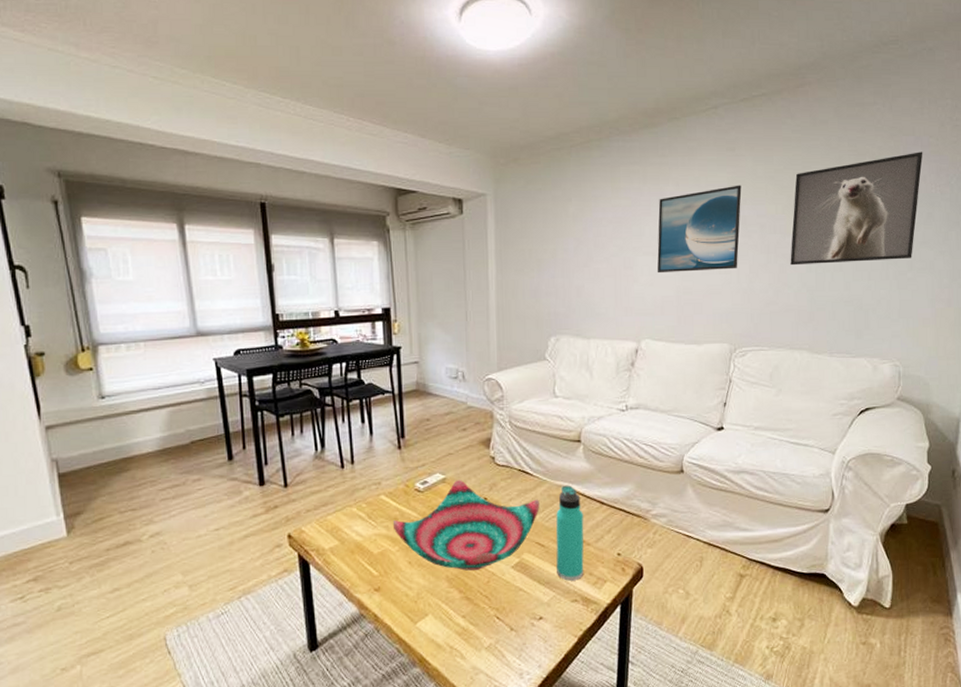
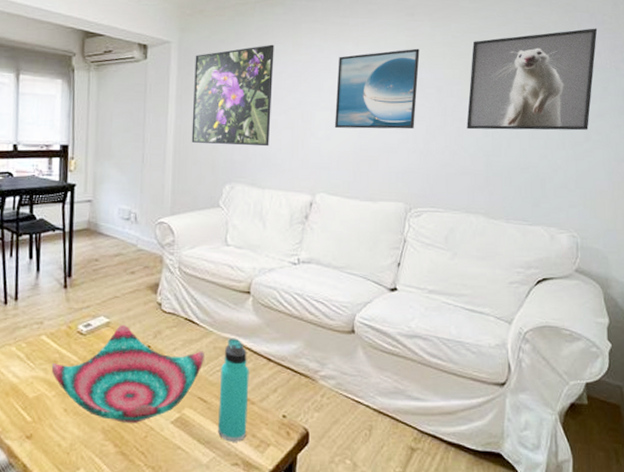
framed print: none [512,190,593,297] -> present [191,44,274,147]

